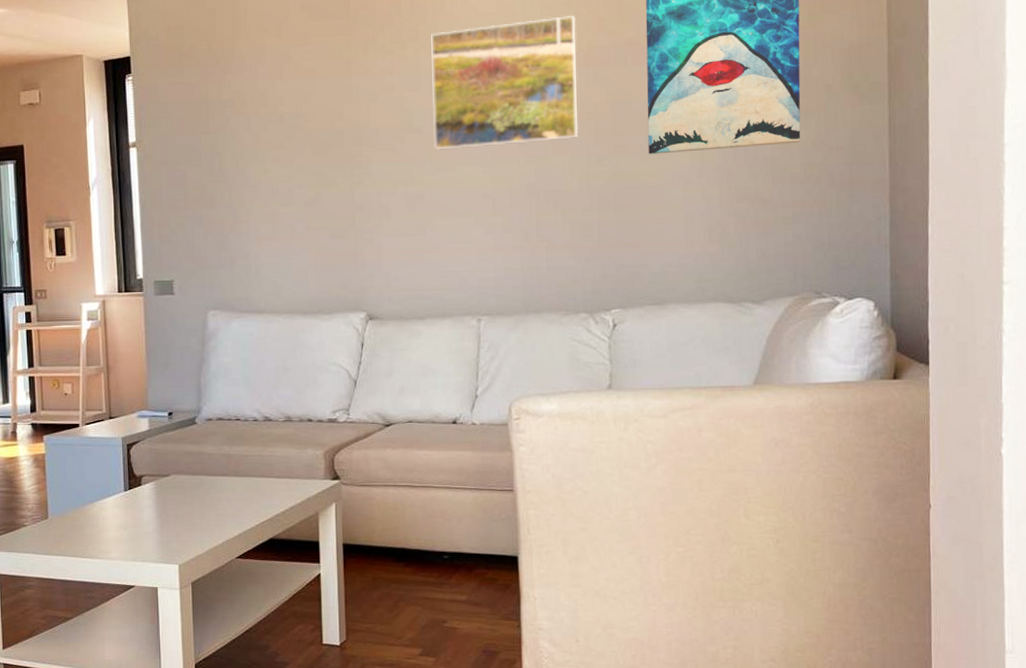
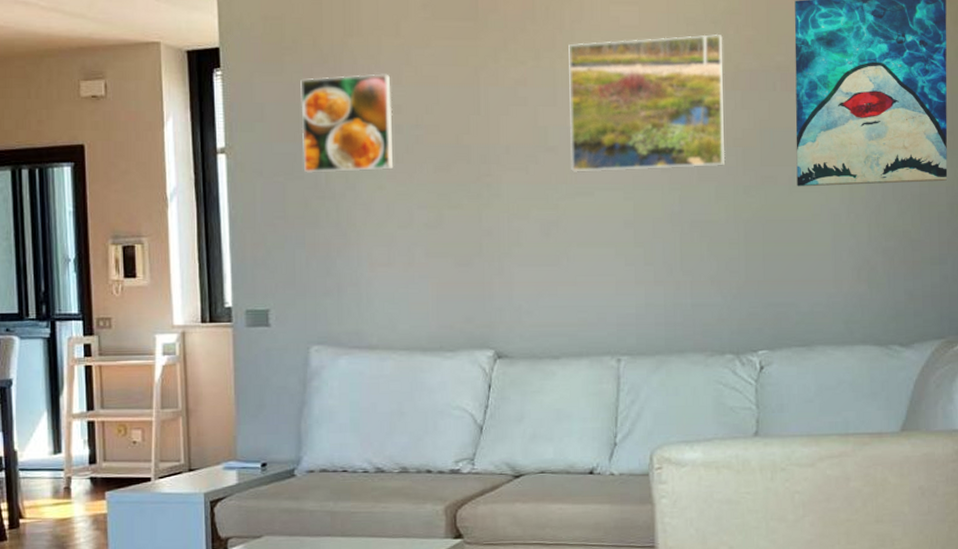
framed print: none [197,70,277,161] -> present [300,73,394,173]

